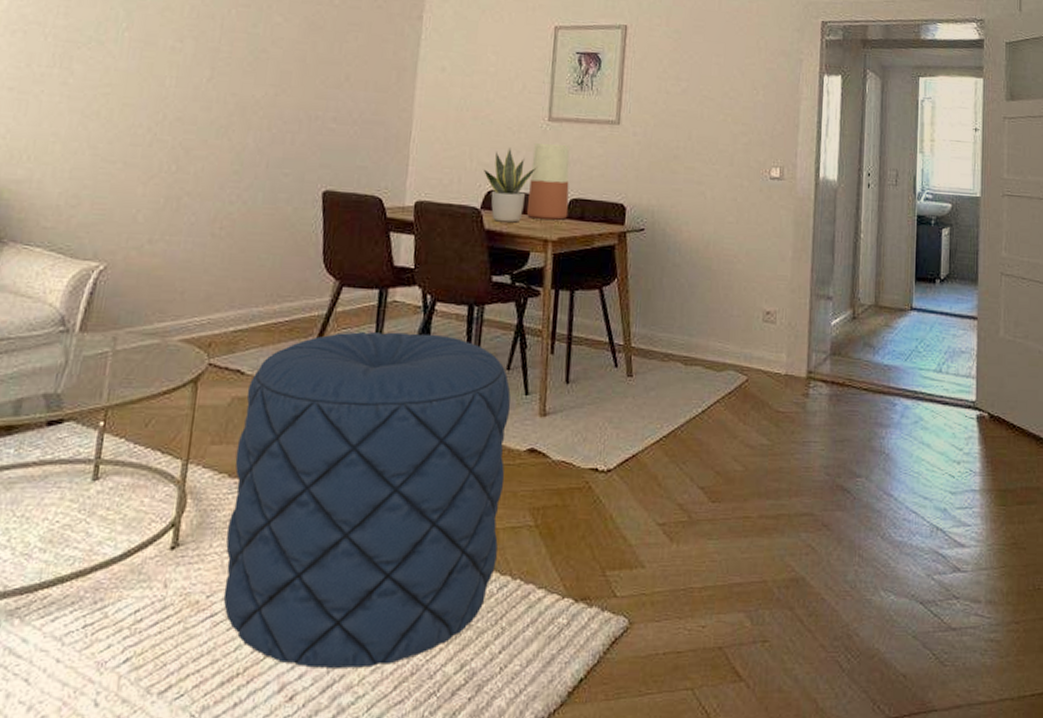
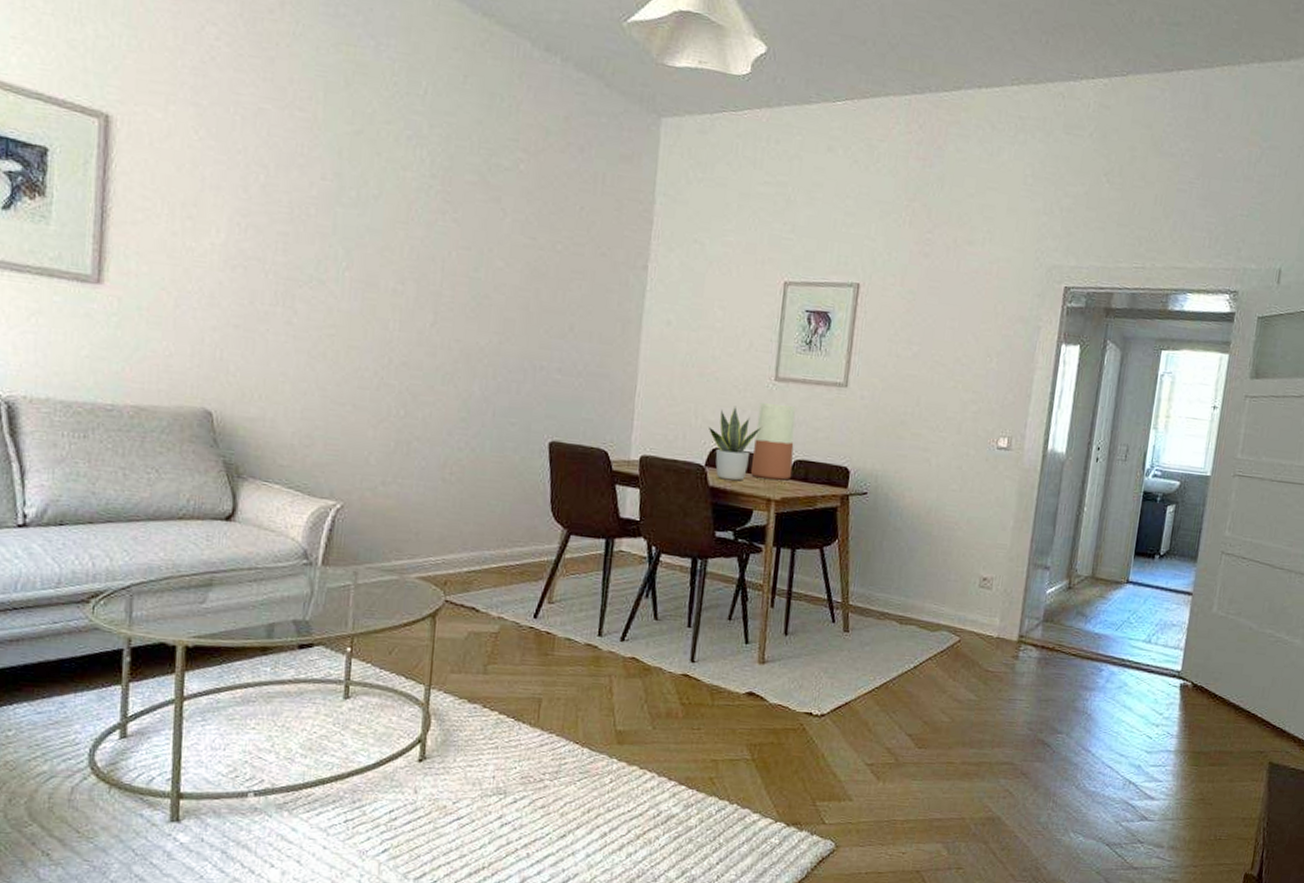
pouf: present [223,332,511,668] -> none [468,578,732,869]

